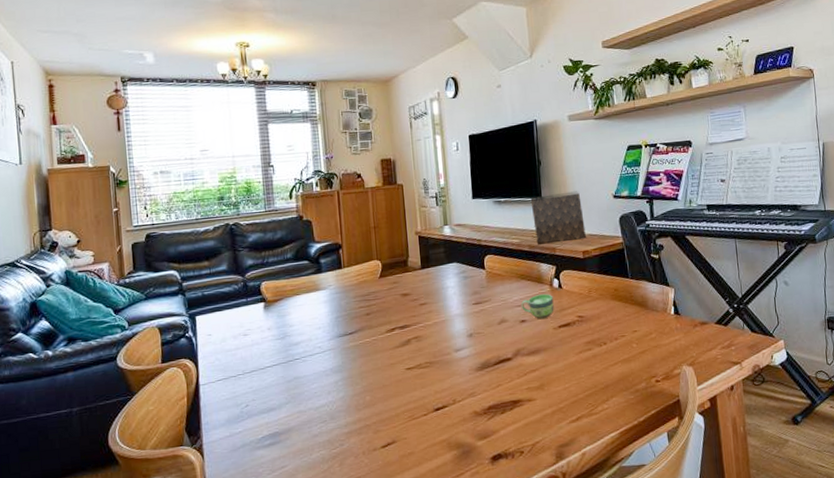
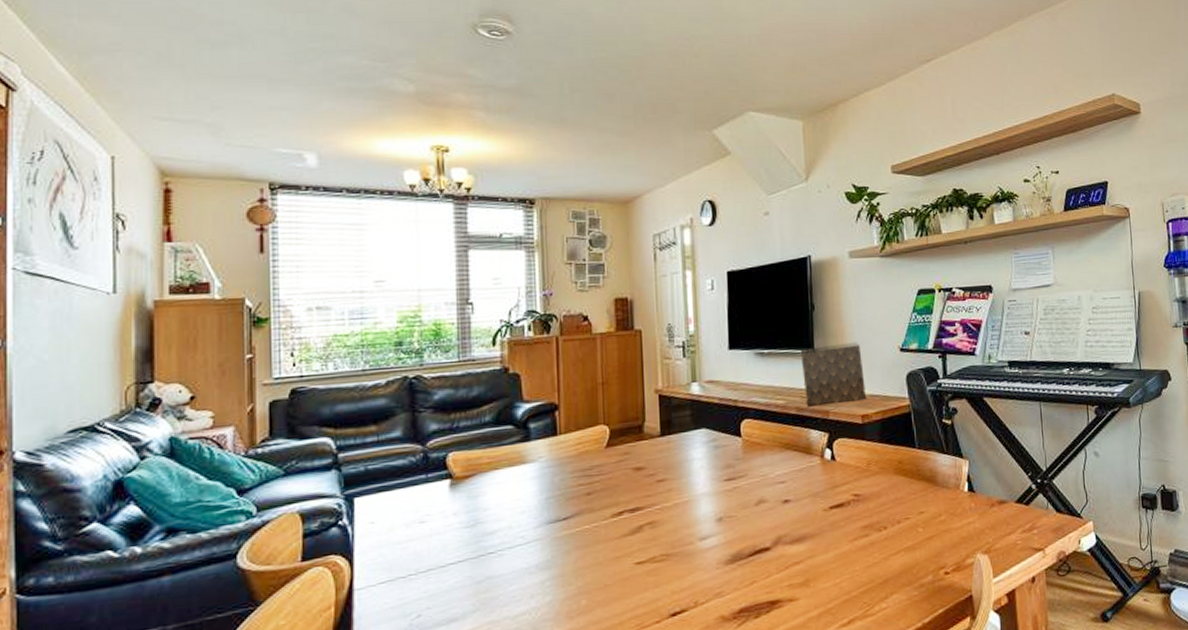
cup: present [520,294,554,320] -> none [784,467,825,499]

